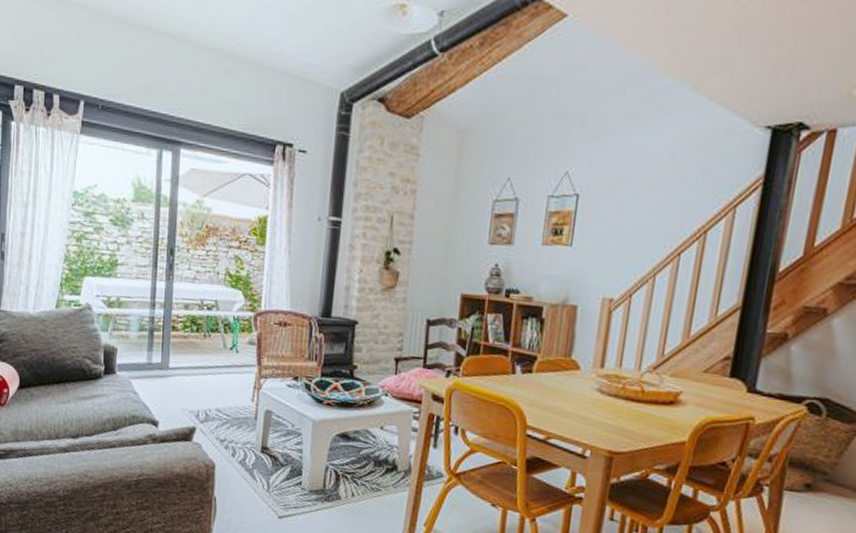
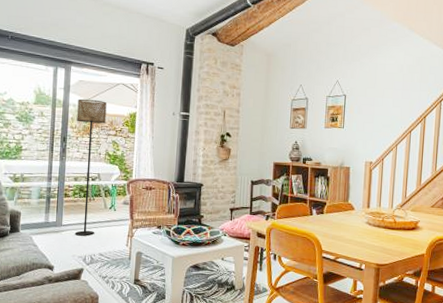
floor lamp: none [185,195,228,385] -> present [74,99,107,236]

